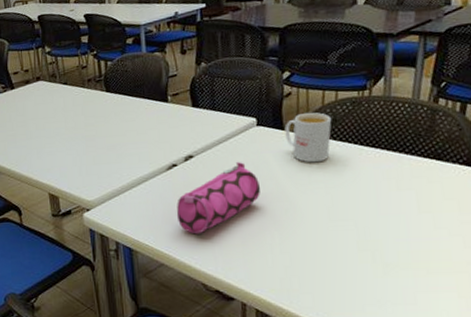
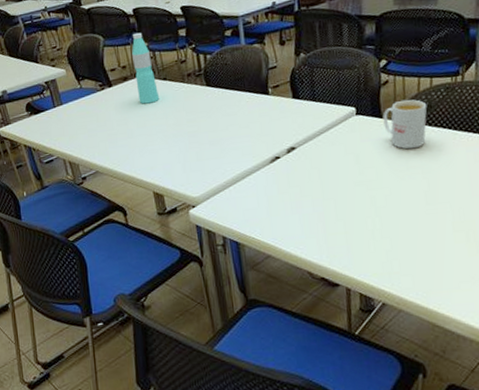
water bottle: none [35,38,60,107] -> present [132,32,160,104]
pencil case: present [176,161,261,235] -> none [281,151,362,225]

